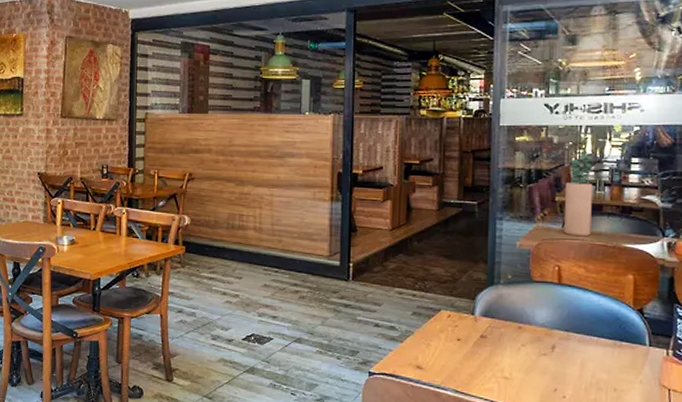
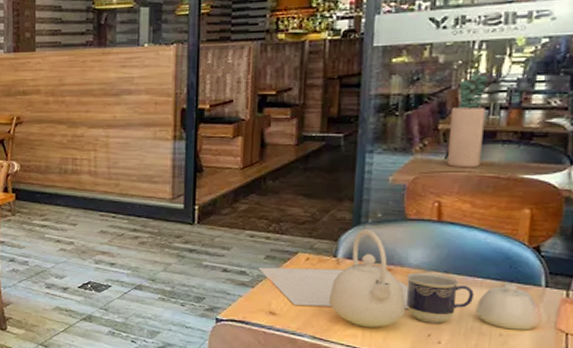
napkin: none [407,323,537,366] -> present [259,267,408,310]
teapot: none [468,289,535,383] -> present [328,229,406,328]
cup: none [534,330,591,379] -> present [405,272,474,324]
sugar bowl: none [593,342,649,386] -> present [475,283,543,331]

